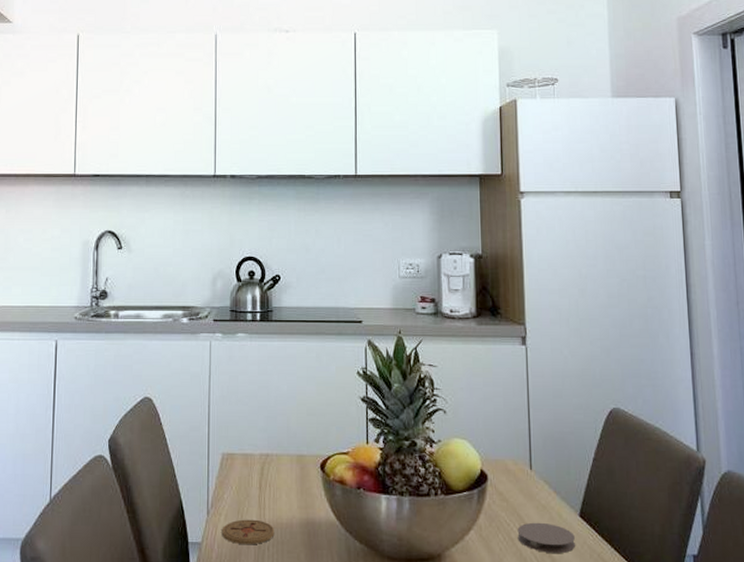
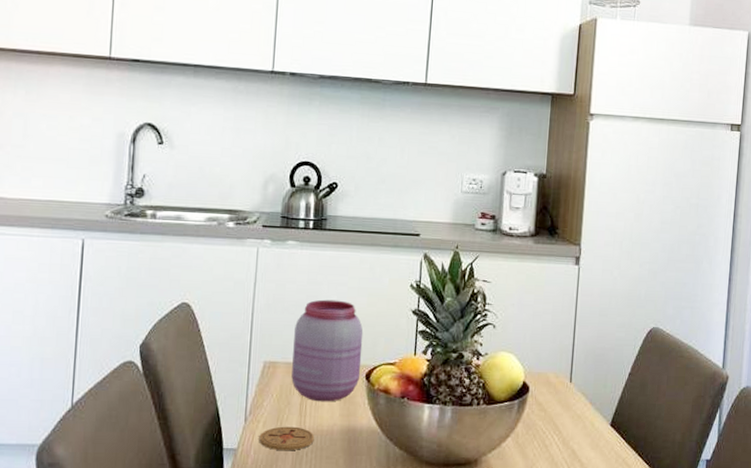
jar: none [249,390,315,494] -> present [291,299,364,402]
coaster: present [517,522,575,553] -> none [551,430,604,458]

